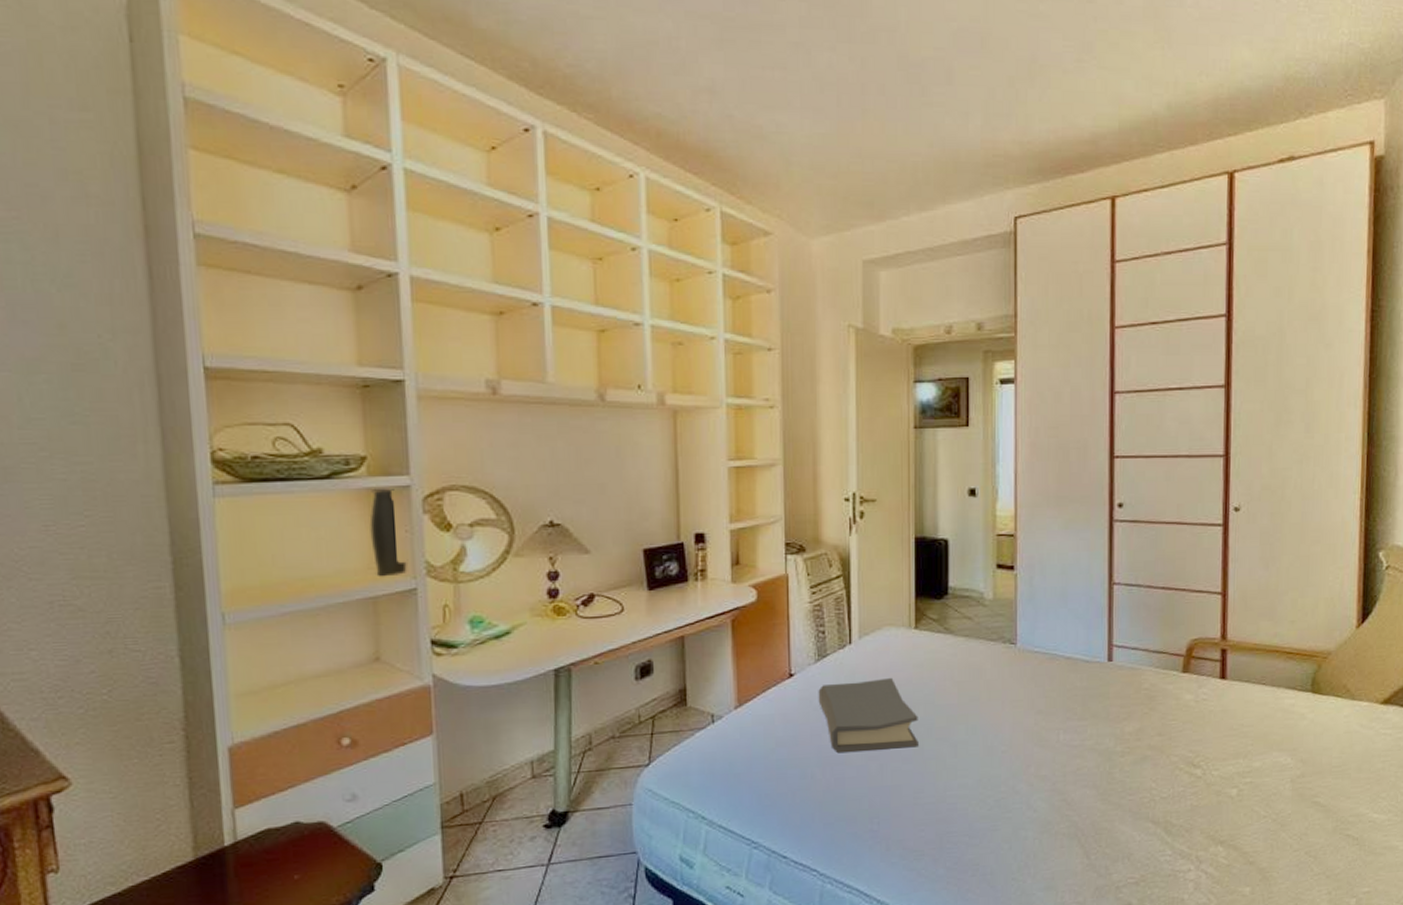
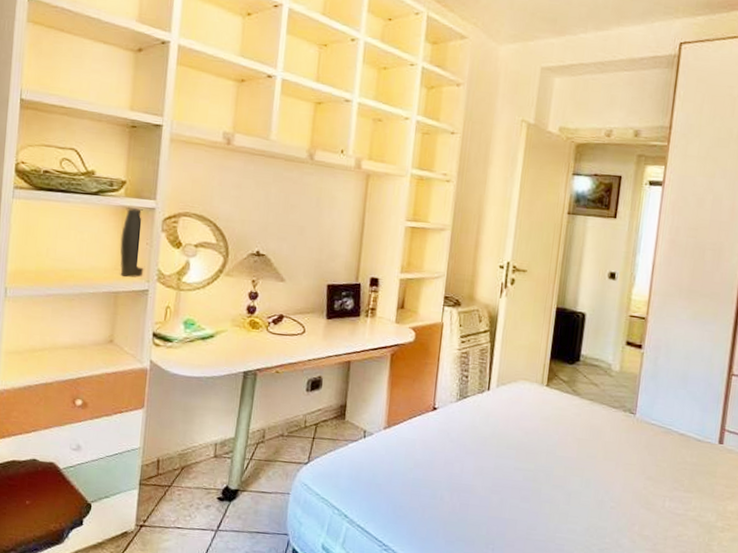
hardback book: present [818,677,918,754] -> none [455,421,540,490]

